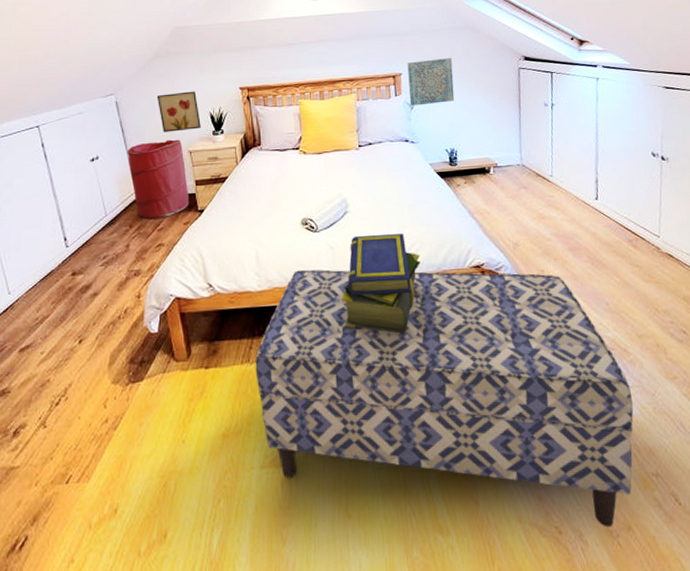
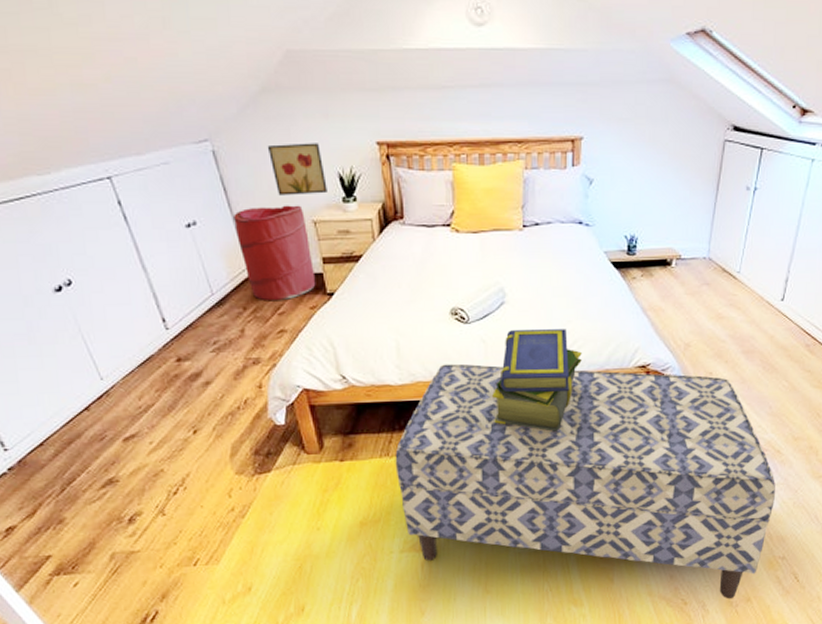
wall art: present [407,58,455,106] -> none [589,121,646,180]

